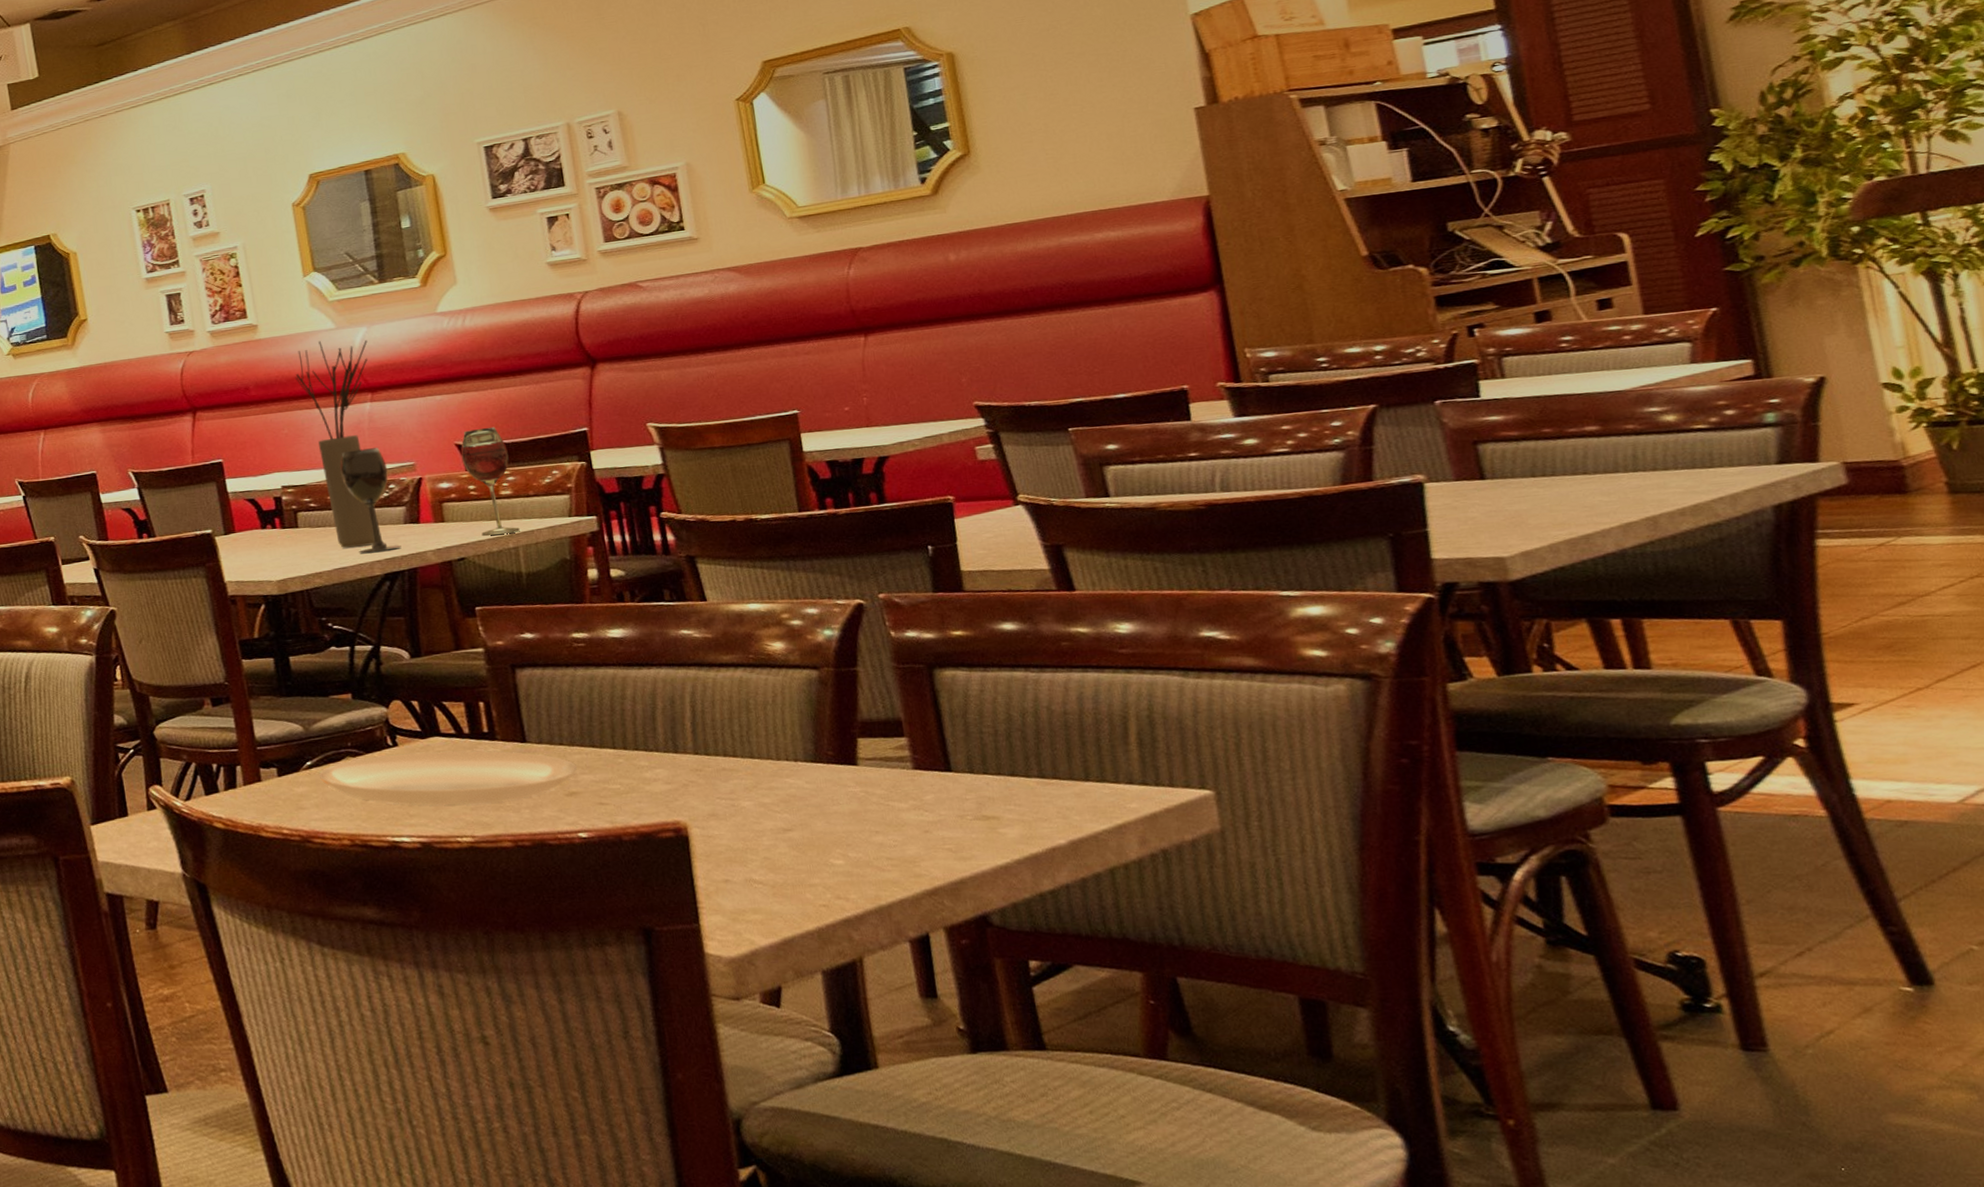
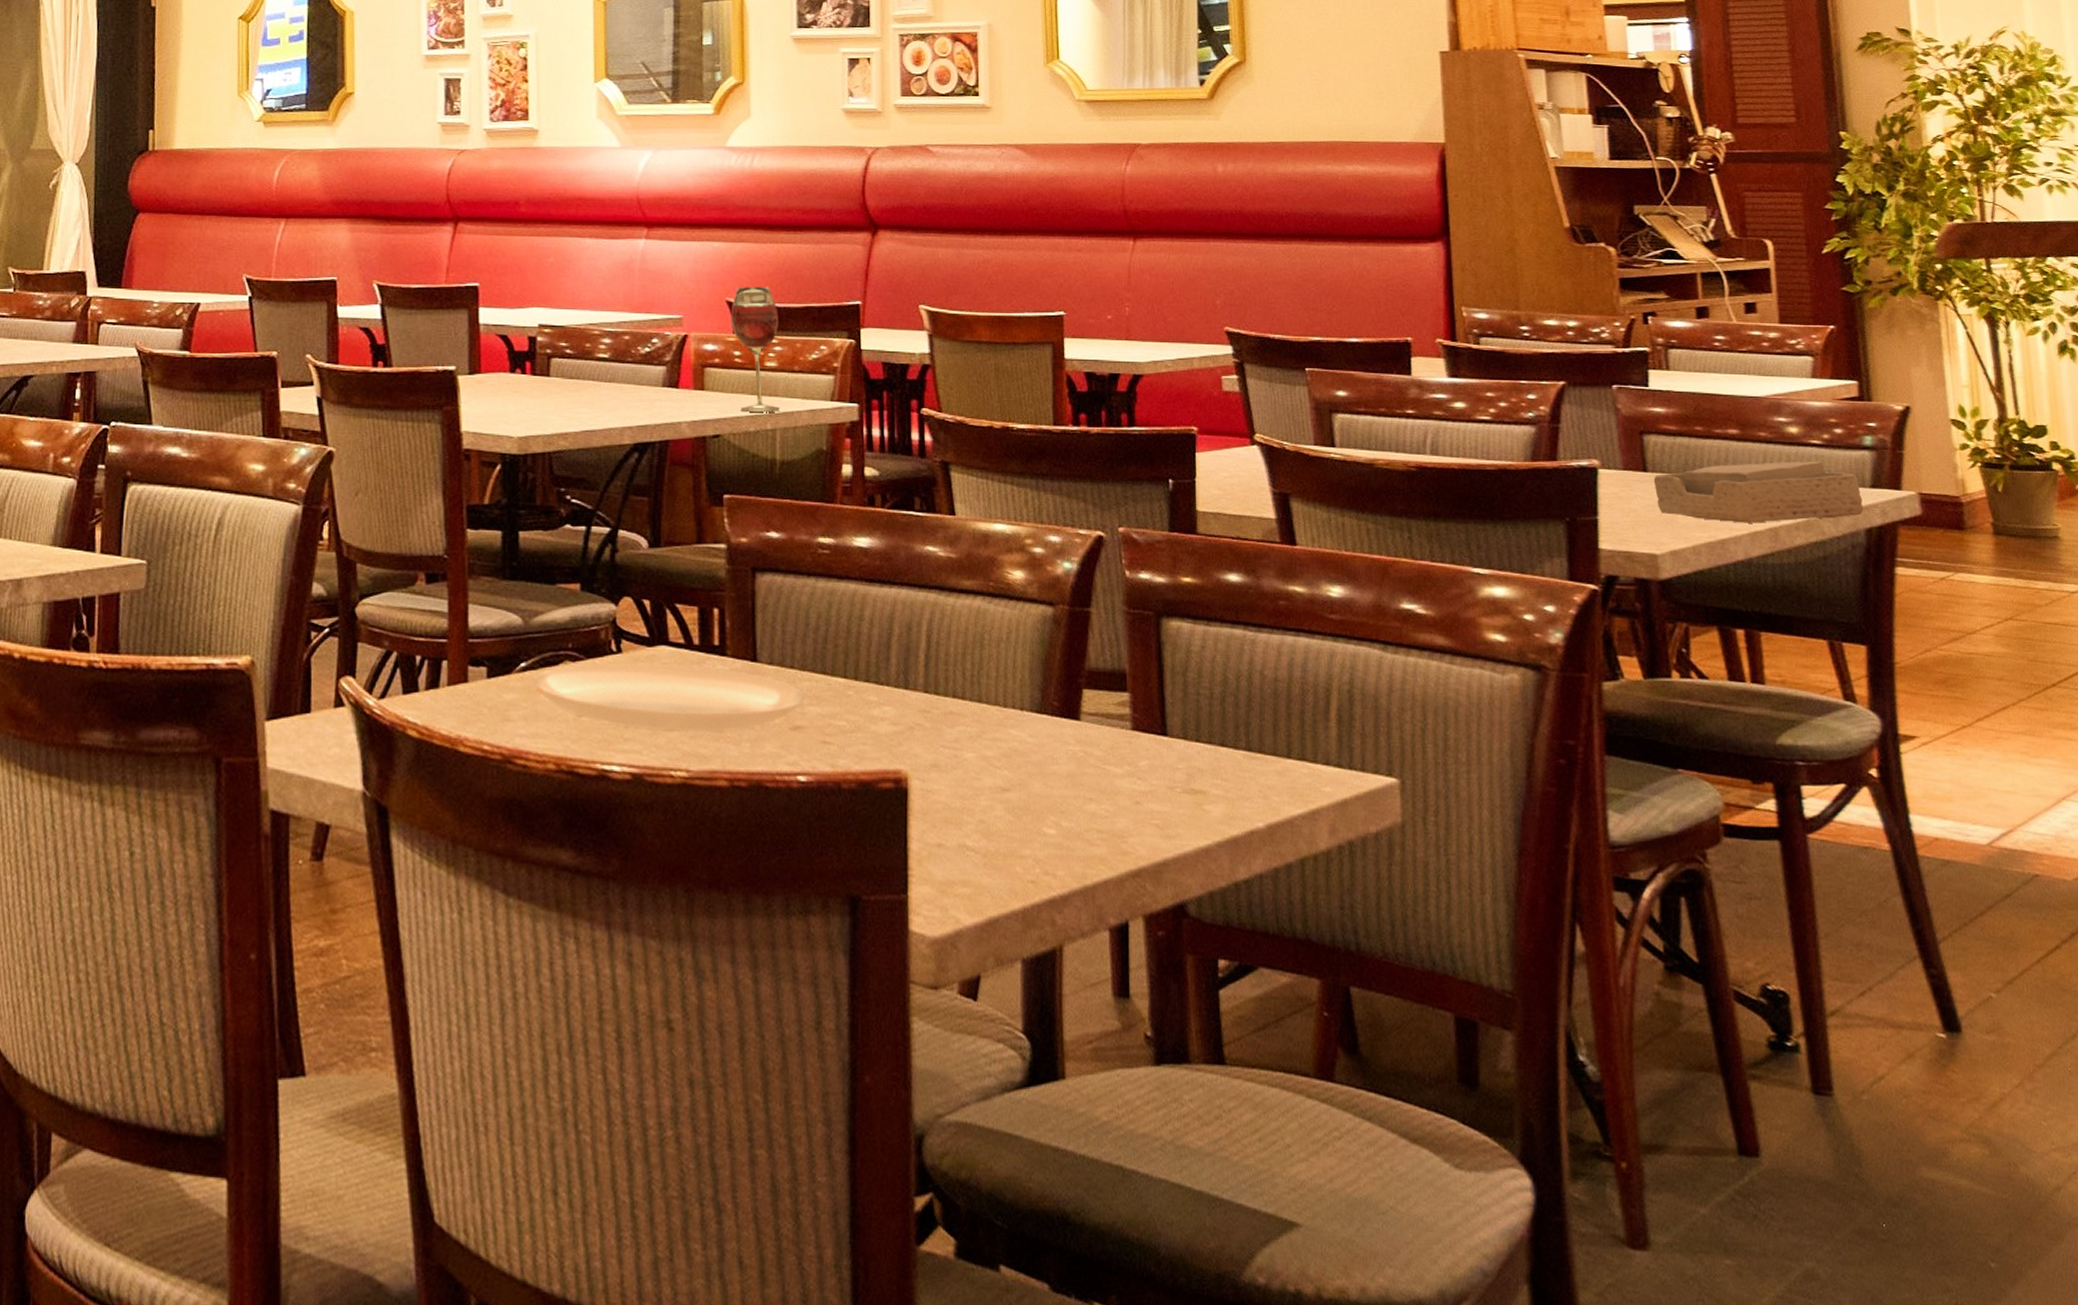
vase: present [295,340,375,548] -> none [570,159,651,407]
wine glass: present [340,447,402,553] -> none [604,293,656,416]
napkin holder: none [1494,444,1770,518] -> present [1653,461,1864,523]

